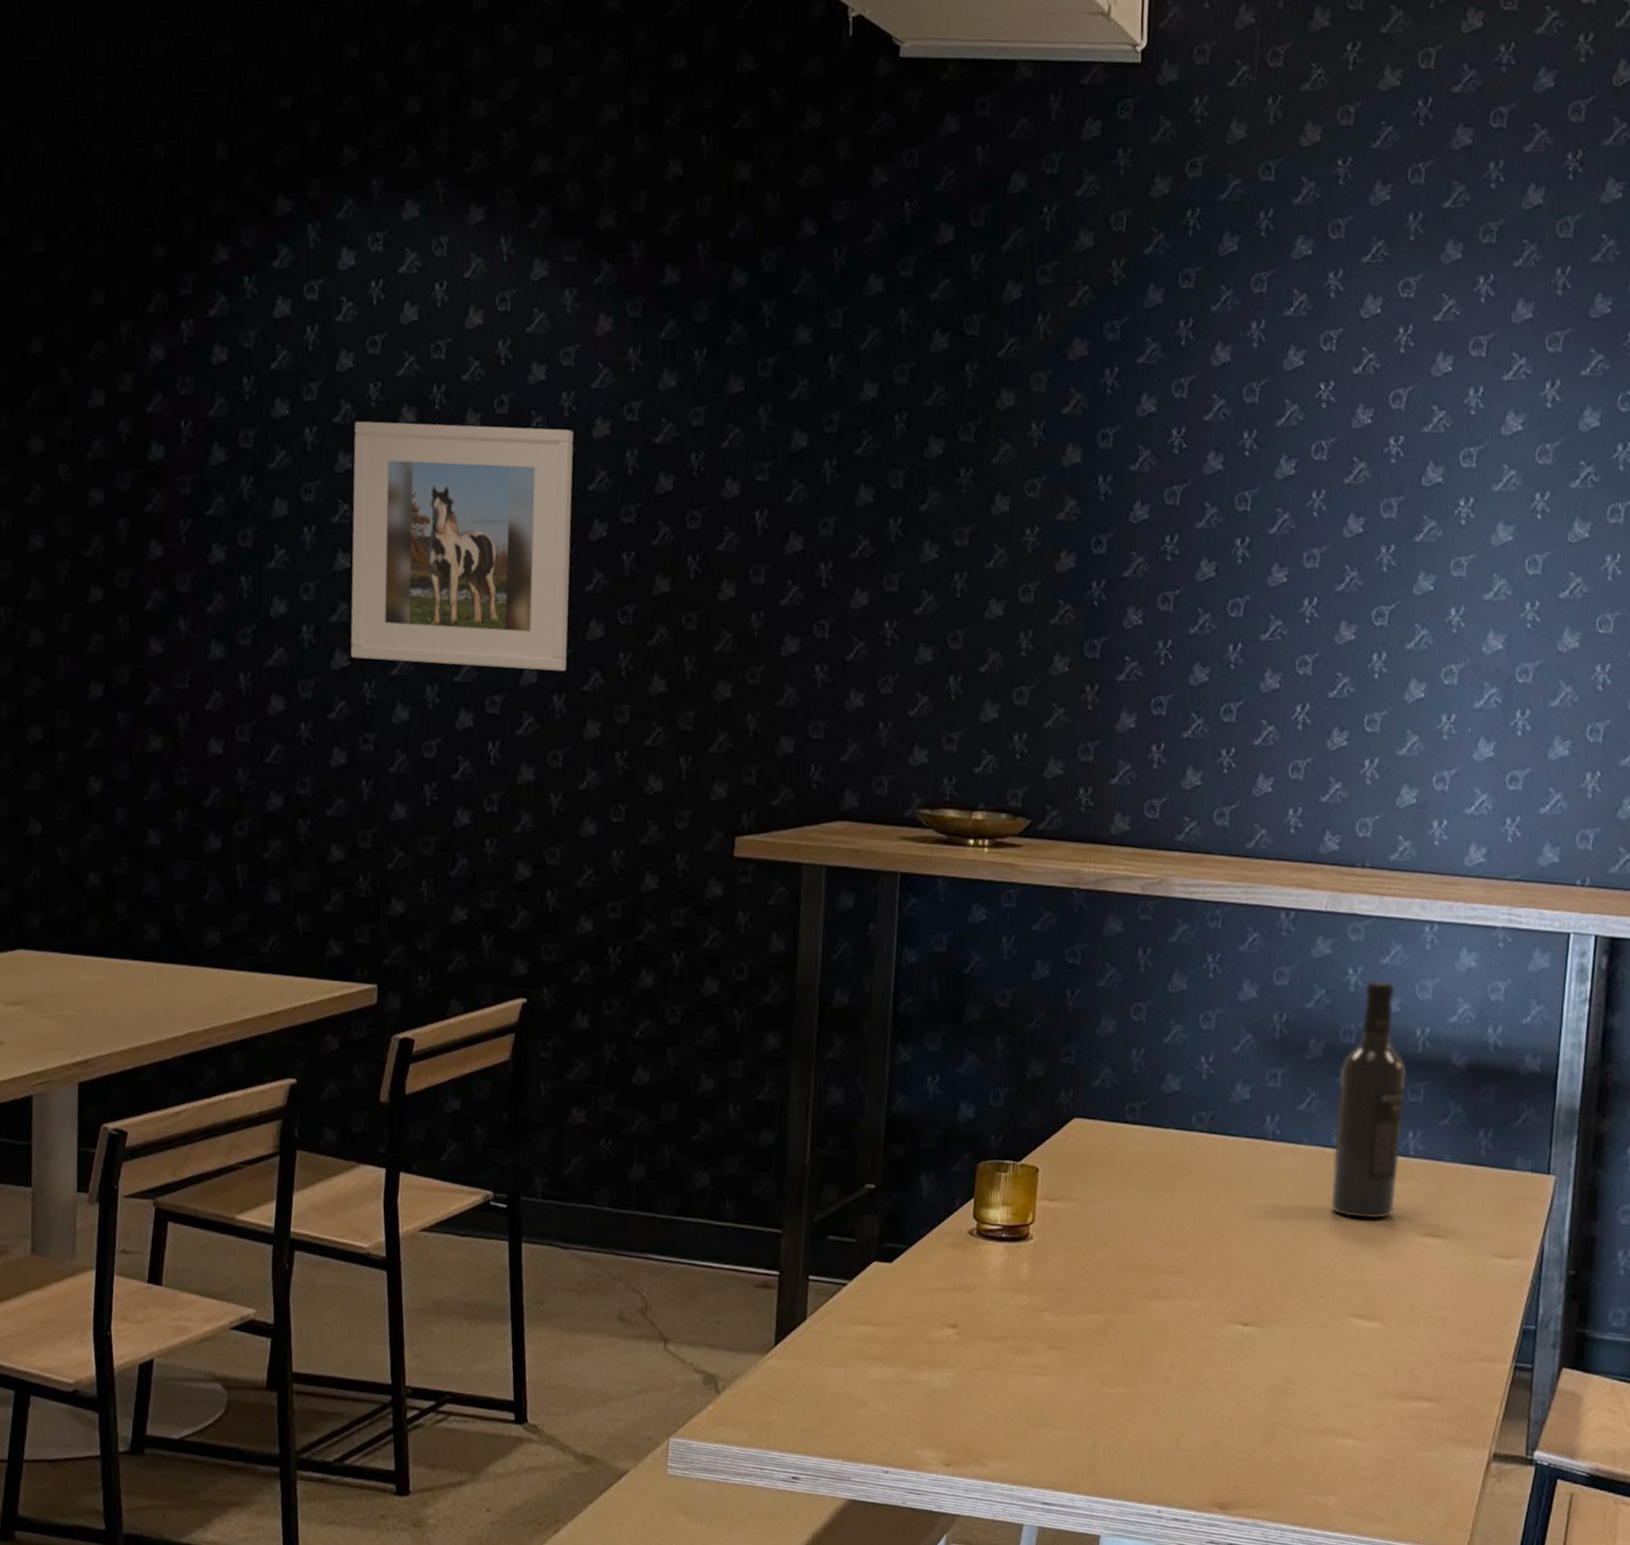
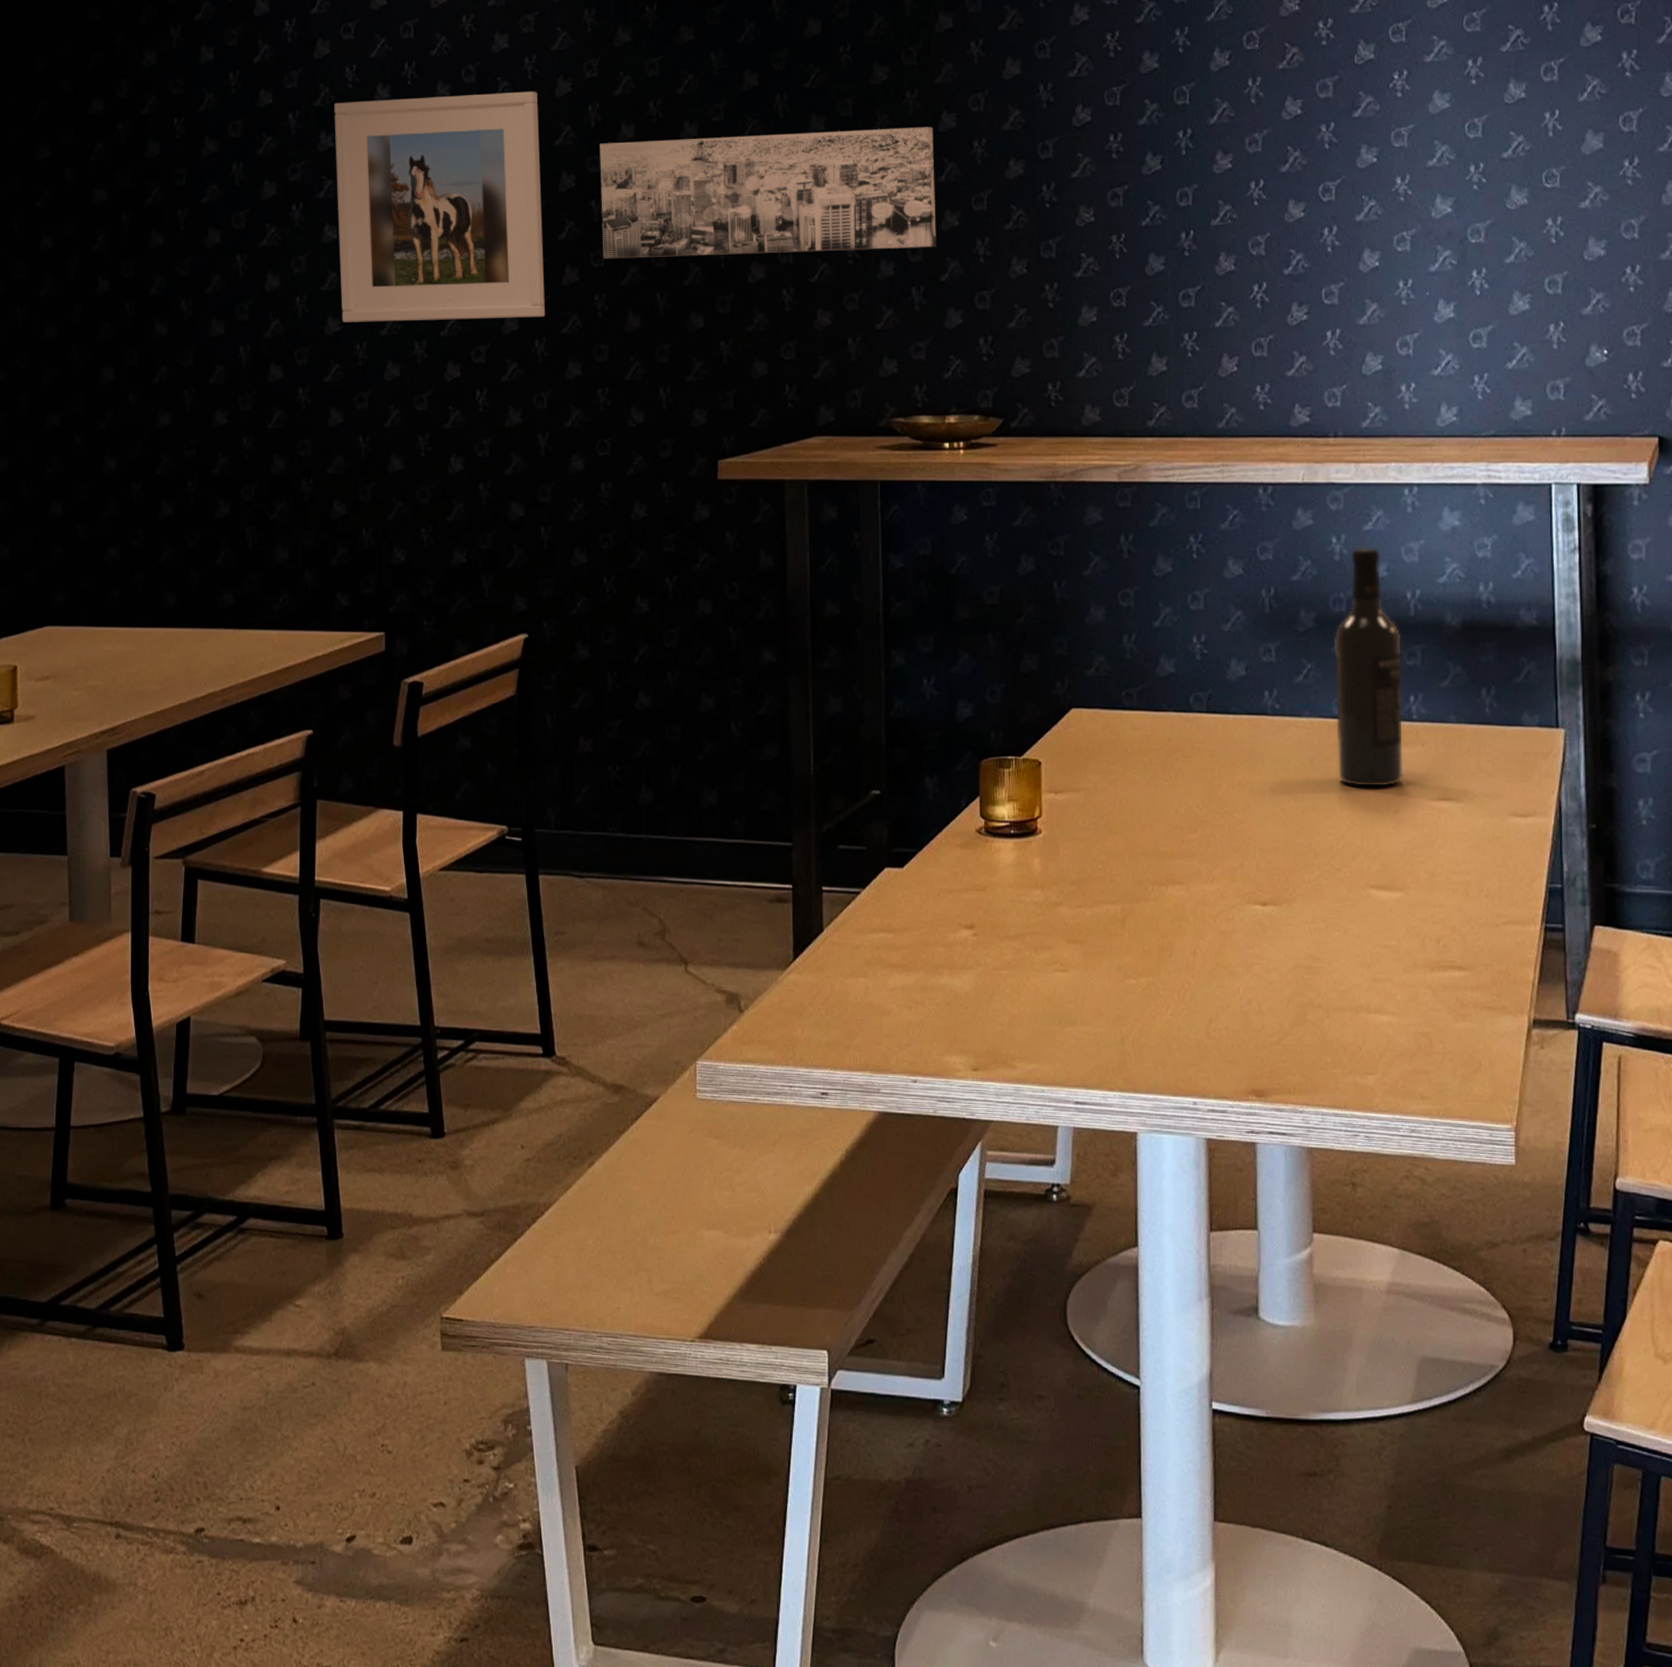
wall art: none [631,492,986,636] -> present [600,127,937,259]

